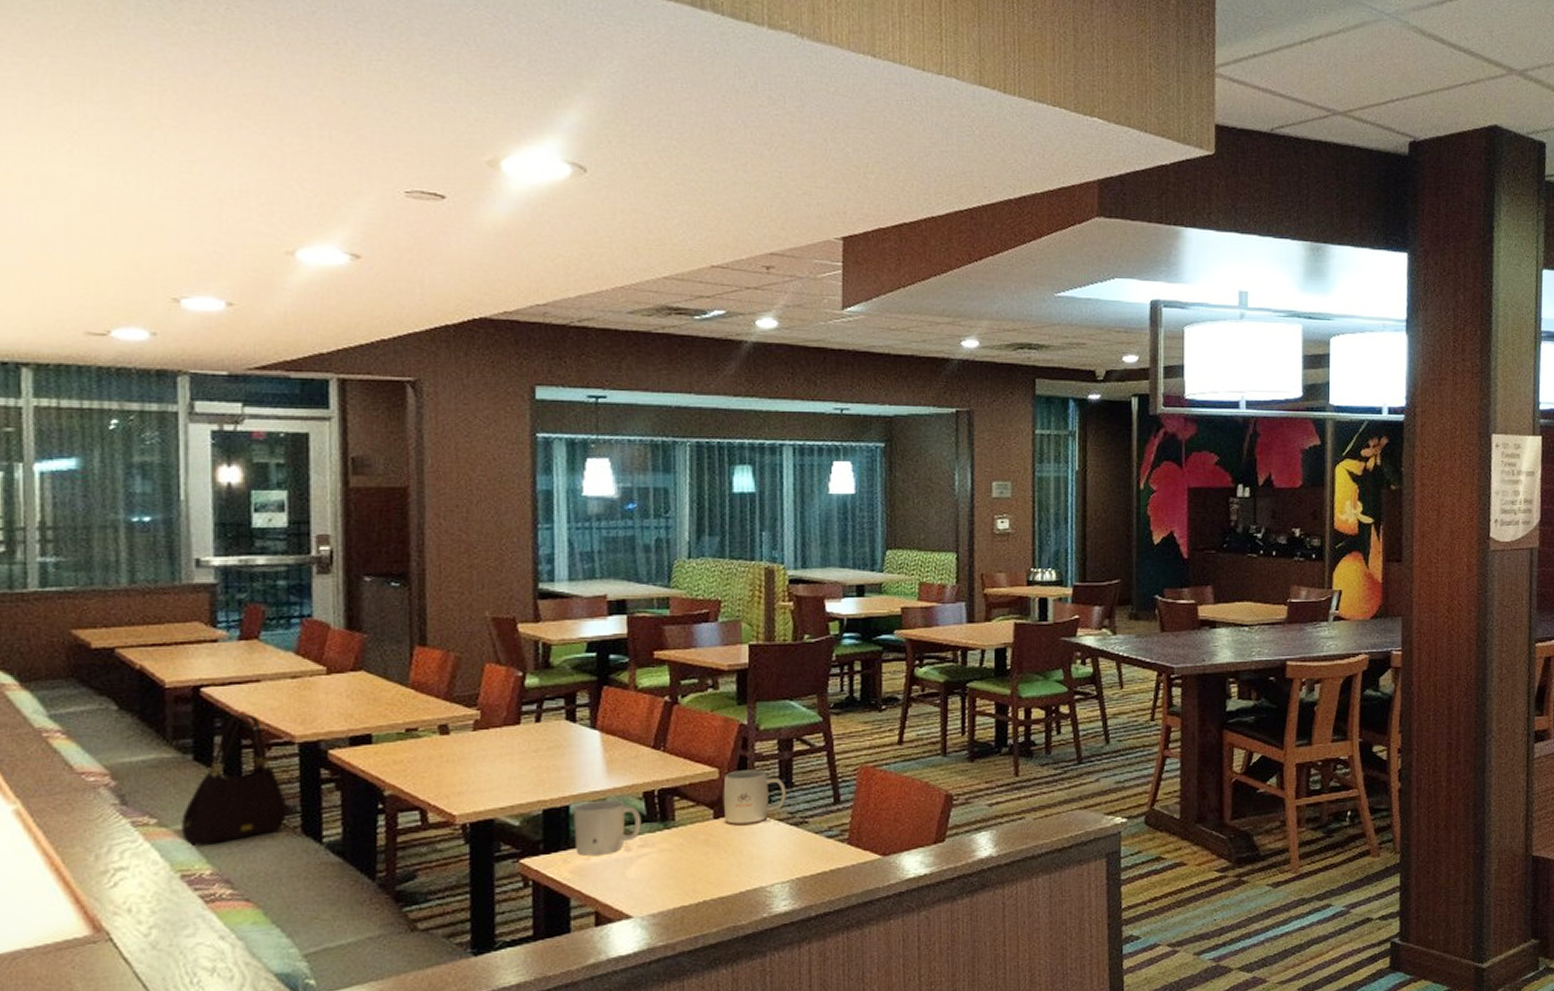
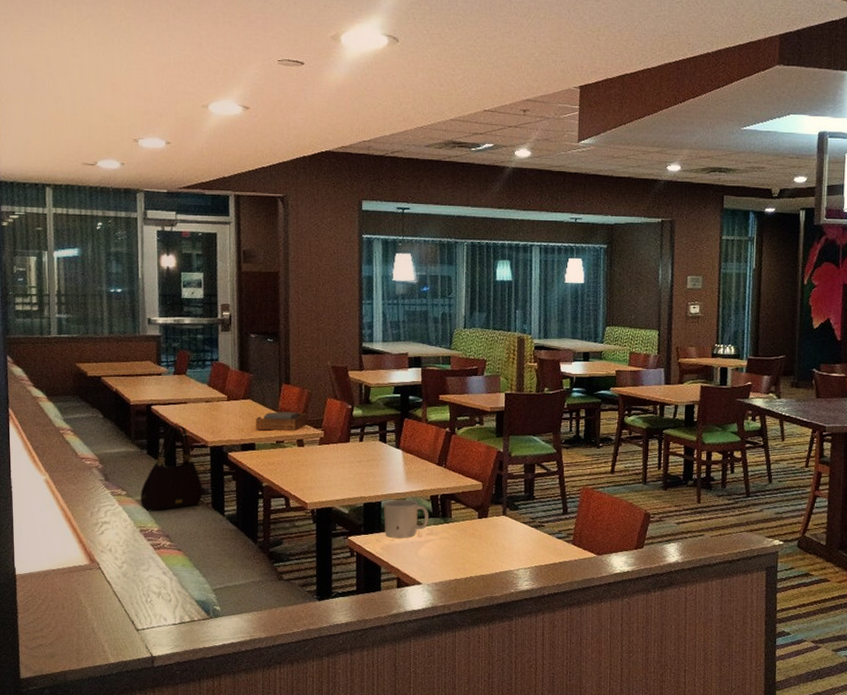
napkin holder: none [371,686,455,715] -> present [255,412,308,431]
mug: present [723,769,788,827] -> none [485,485,530,526]

